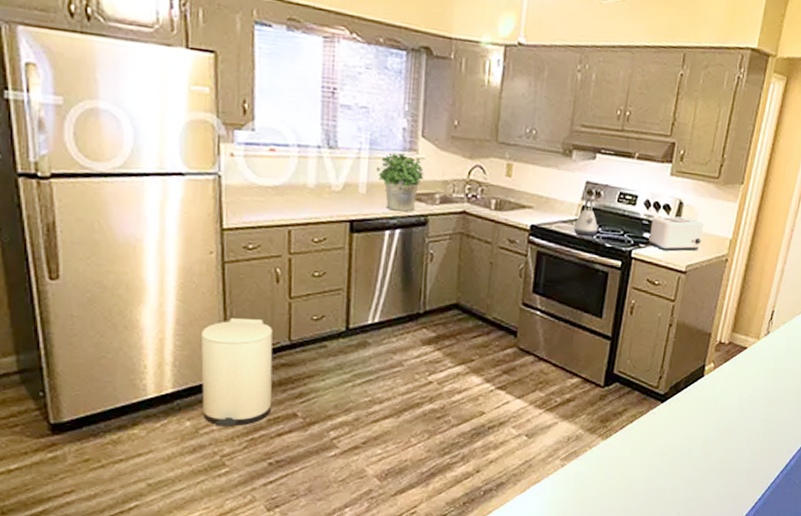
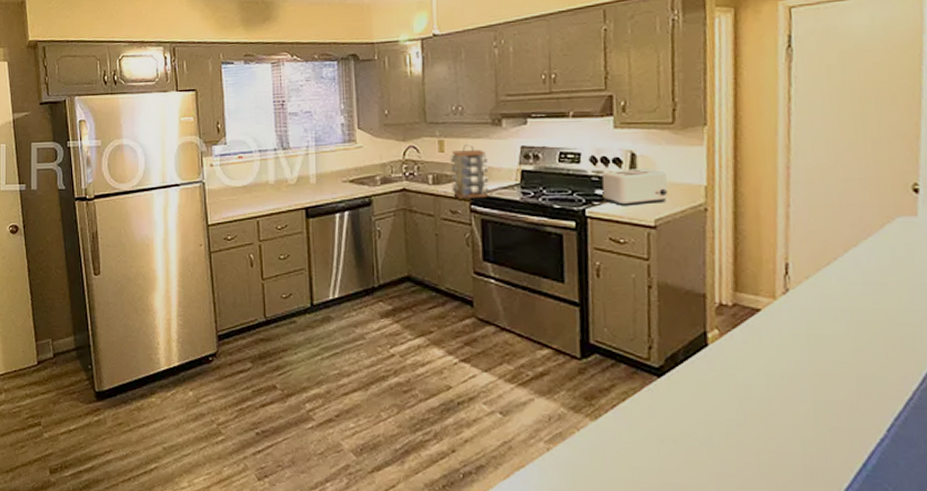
pedal bin: present [200,318,273,427] -> none [196,299,255,397]
potted plant: present [375,152,424,212] -> none [322,145,364,195]
spice rack: none [513,171,553,230] -> present [450,143,489,199]
kettle: present [573,197,599,238] -> none [515,161,543,201]

